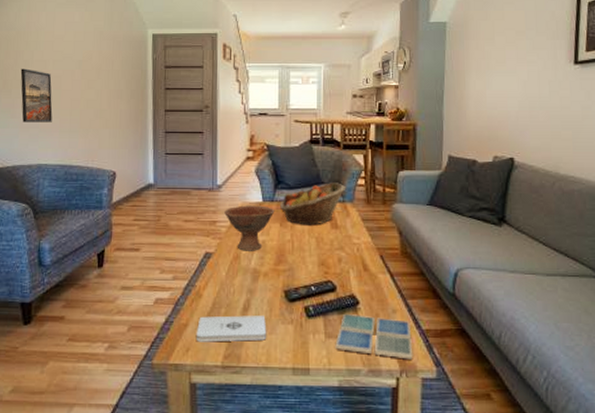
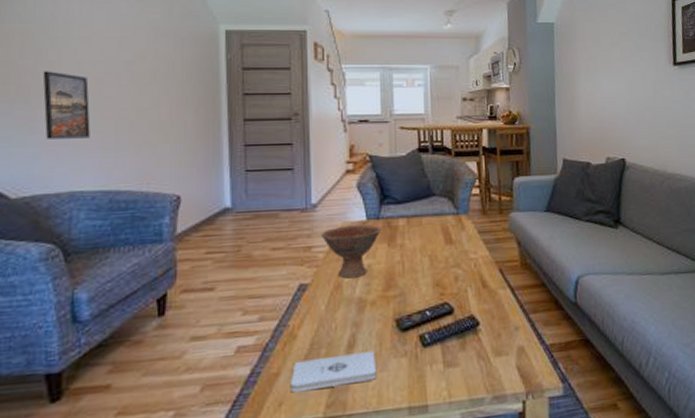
fruit basket: present [280,183,346,225] -> none [387,193,460,243]
drink coaster: present [335,313,413,360] -> none [455,336,539,379]

